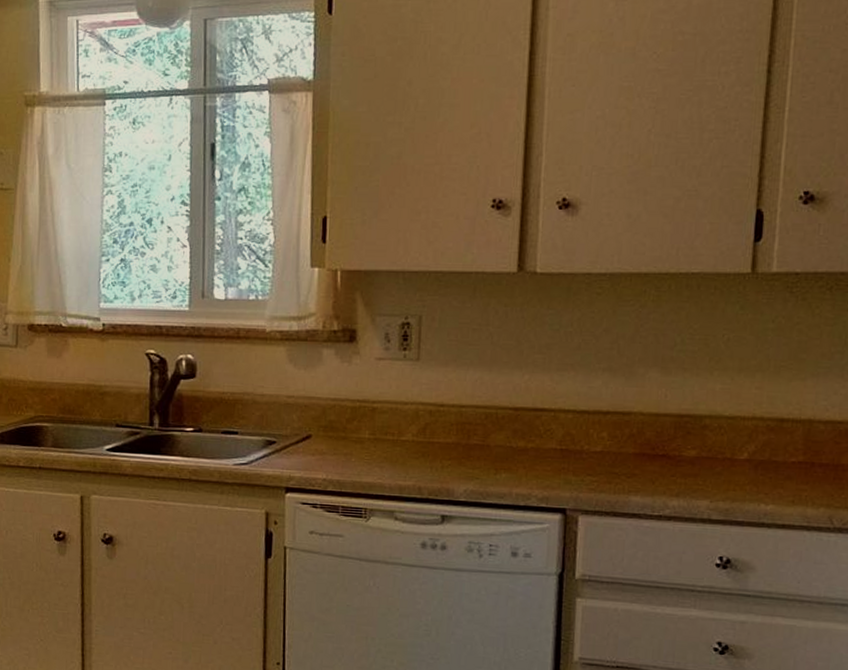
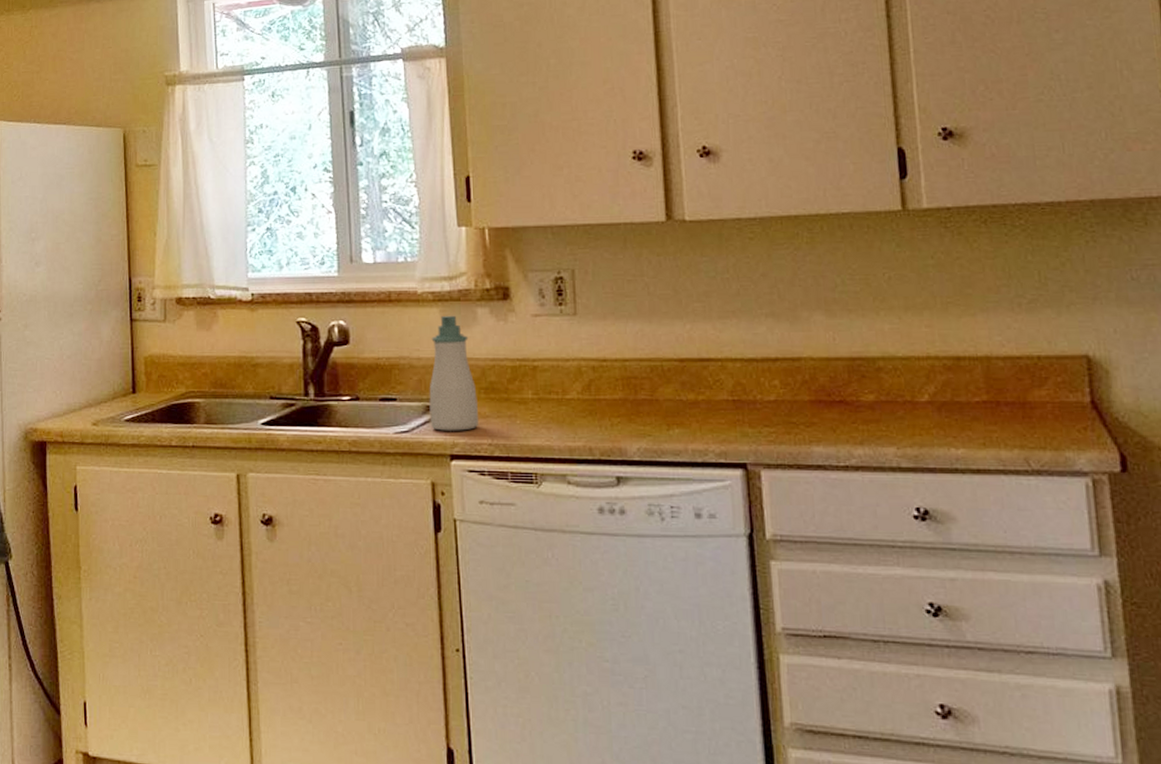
soap bottle: none [268,354,316,466] -> present [429,315,478,431]

